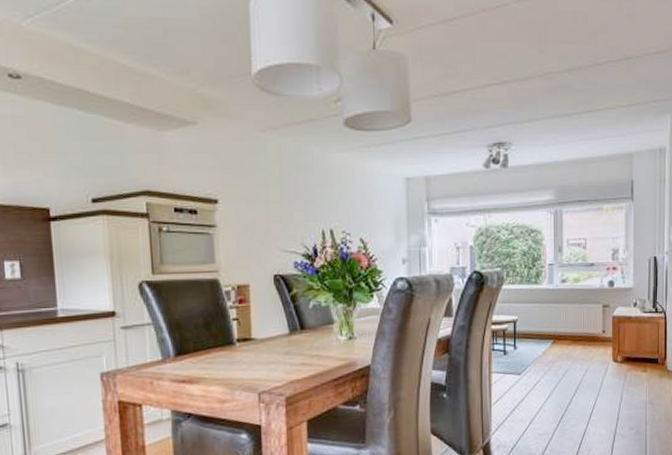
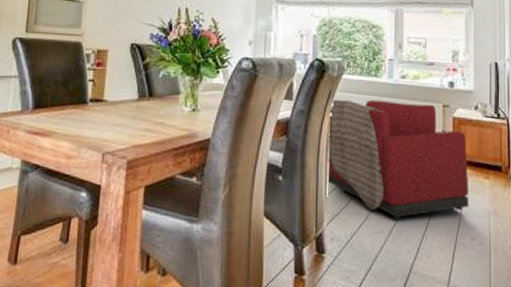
armchair: none [490,306,628,421] -> present [326,98,469,220]

